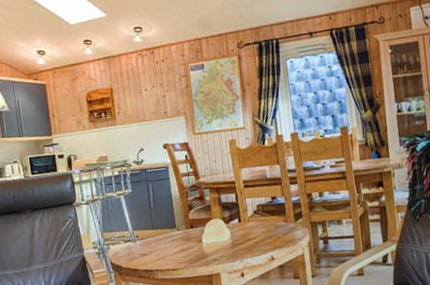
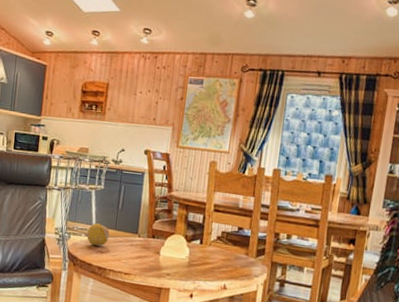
fruit: none [125,227,149,251] -> present [87,223,110,246]

